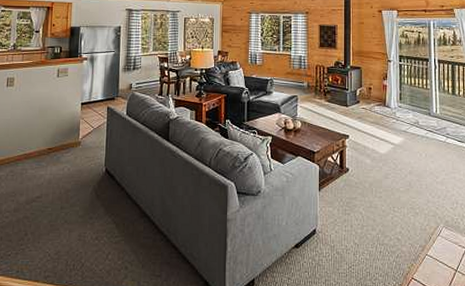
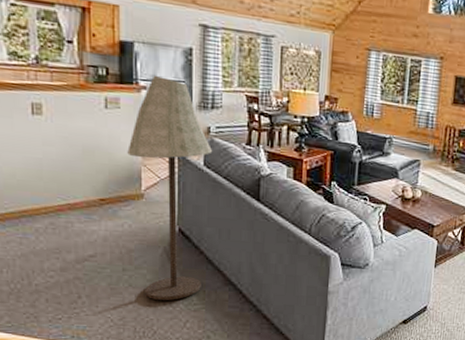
floor lamp: none [71,48,133,234] -> present [127,75,212,300]

